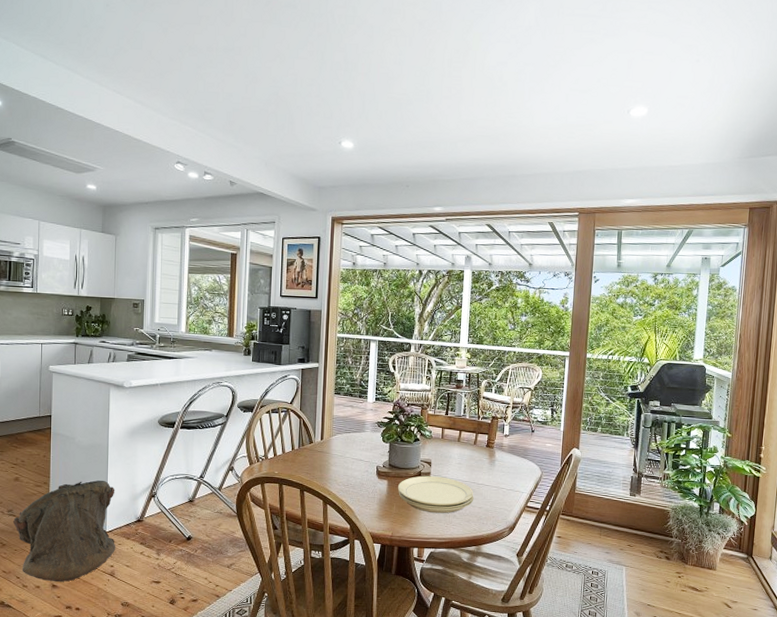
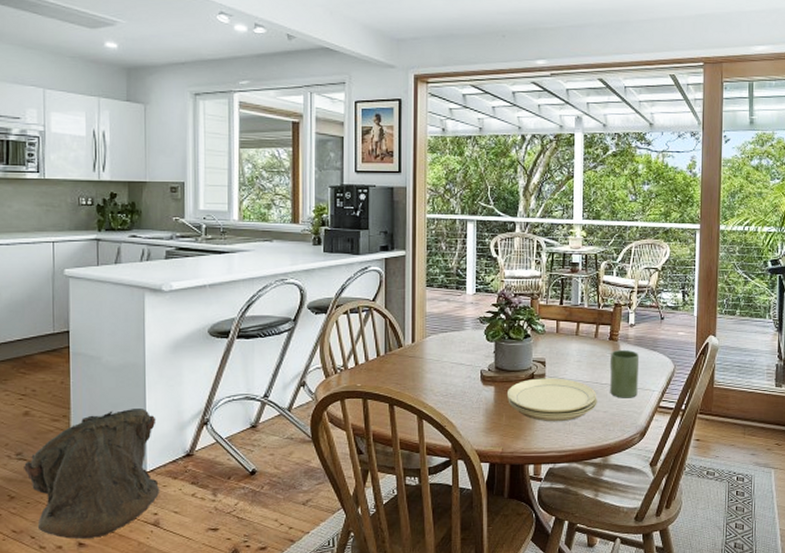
cup: none [485,455,512,498] -> present [609,349,640,398]

